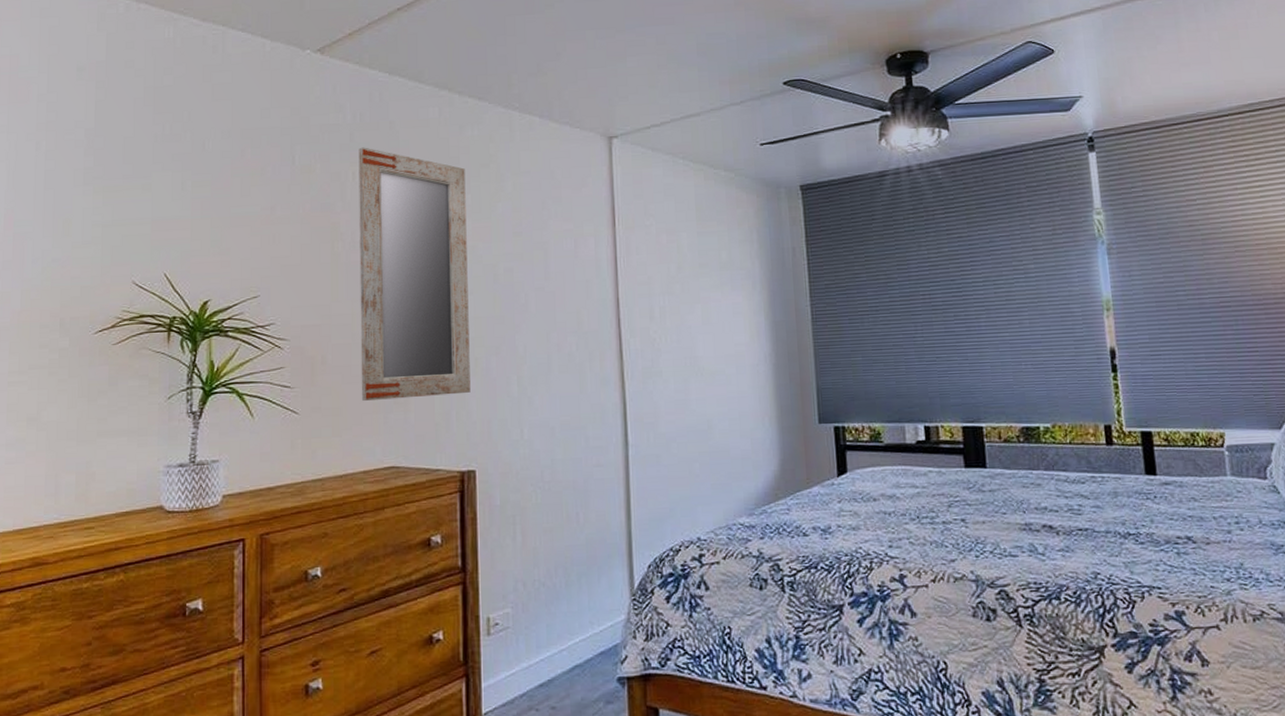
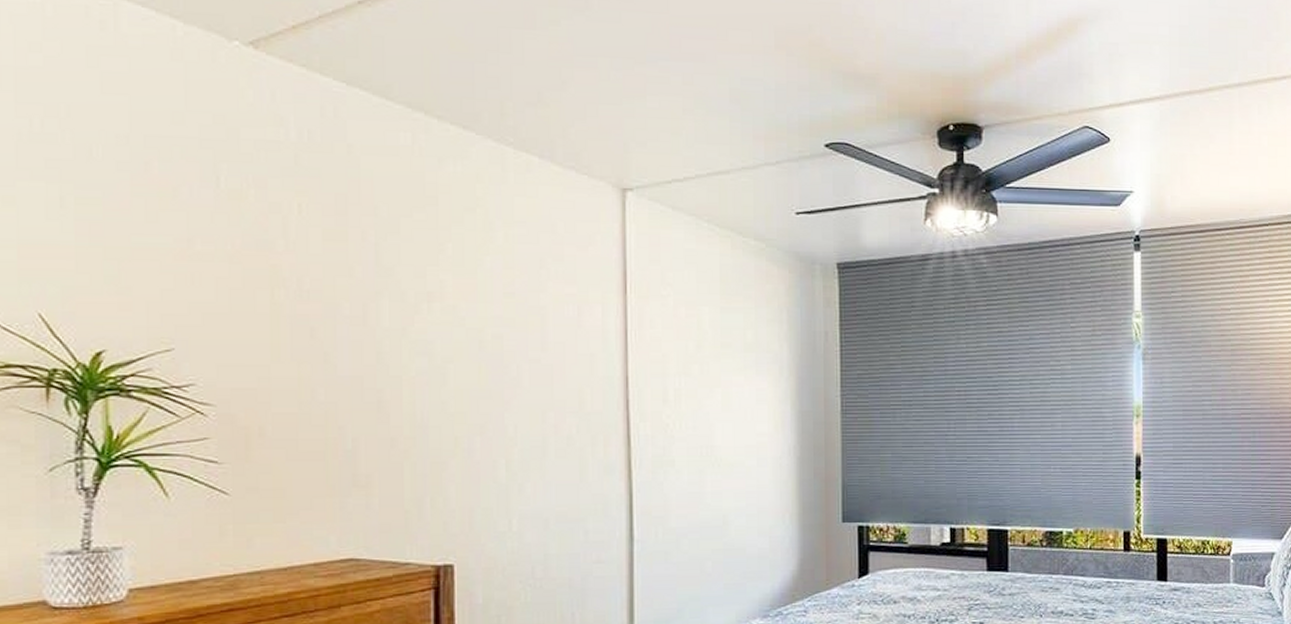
home mirror: present [358,147,471,401] -> none [306,173,449,481]

